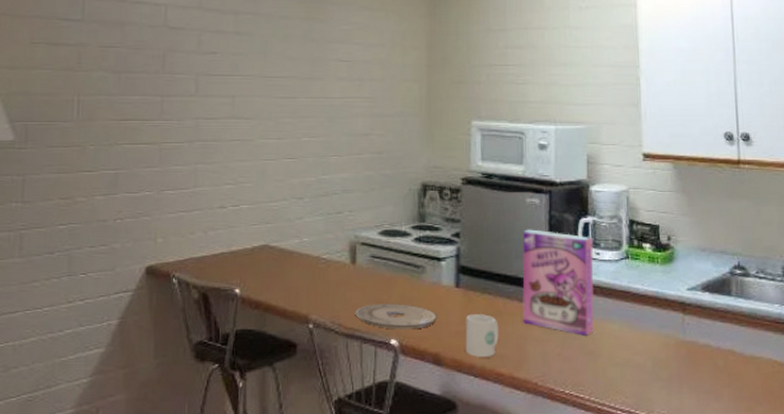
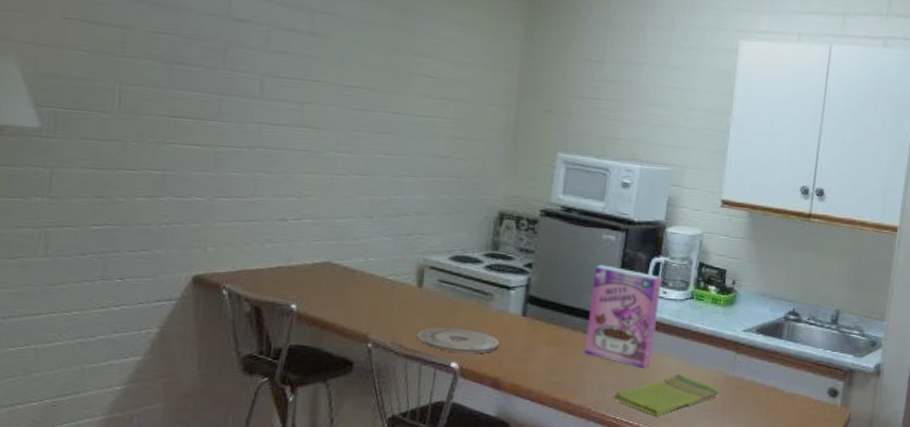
mug: present [465,314,499,357] -> none [525,342,560,383]
dish towel: none [561,339,672,388] -> present [615,373,720,416]

